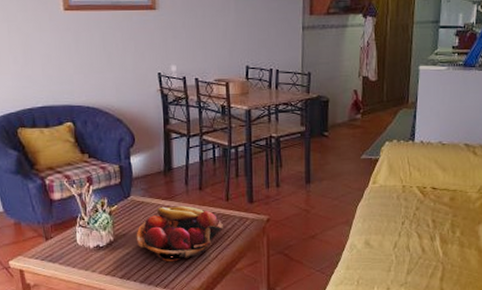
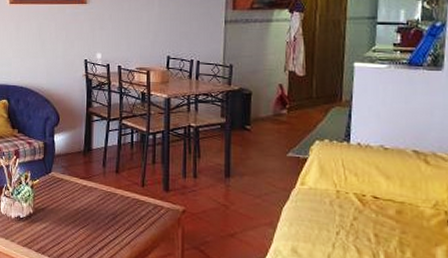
fruit basket: present [136,206,224,262] -> none [53,186,139,243]

